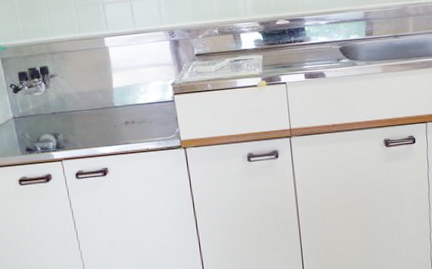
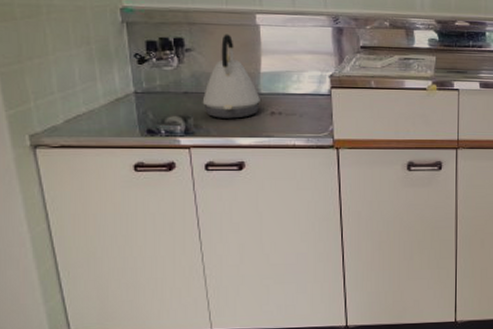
kettle: none [68,58,115,132] -> present [202,34,260,119]

